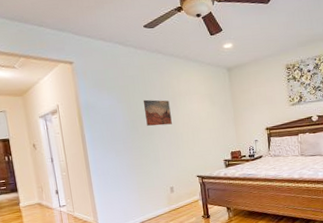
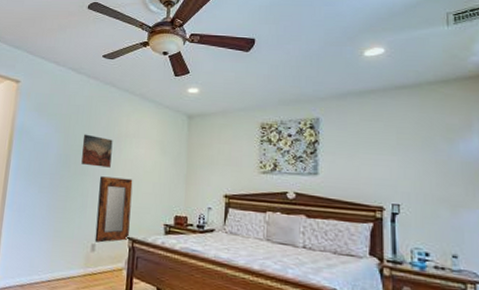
home mirror: none [165,130,198,185] -> present [94,176,133,243]

